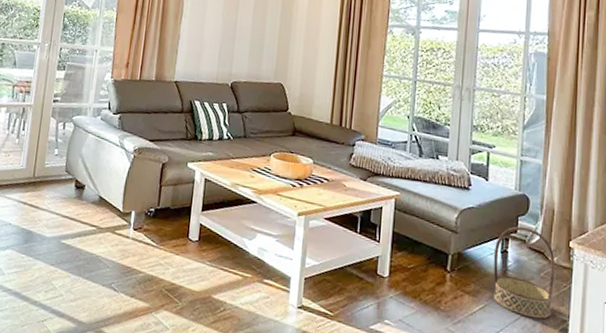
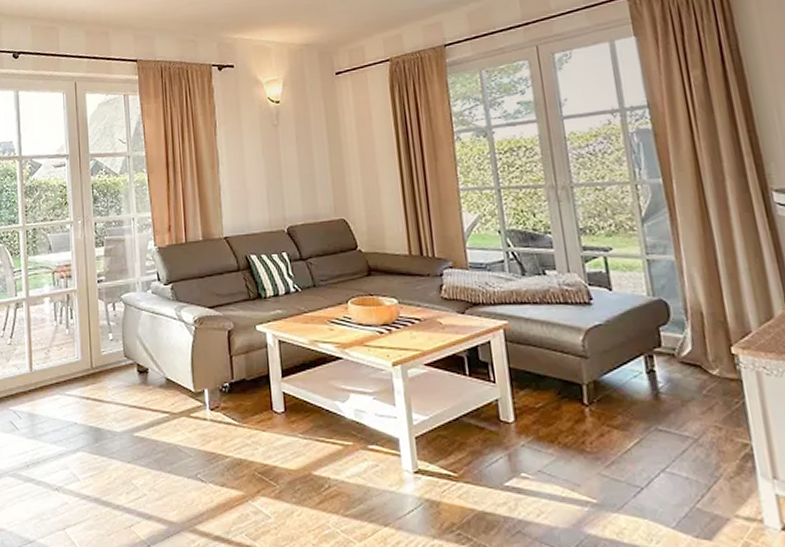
basket: present [493,226,555,320] -> none [637,338,728,446]

